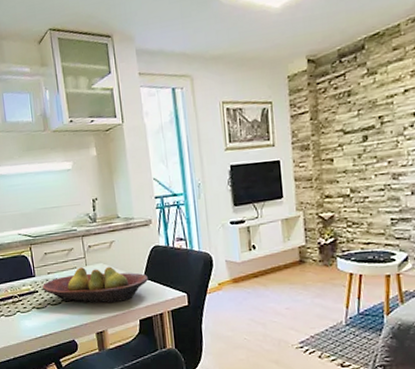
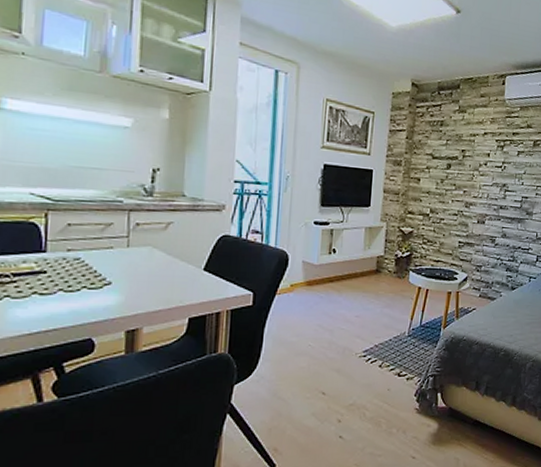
fruit bowl: present [42,266,149,304] -> none [54,248,210,296]

